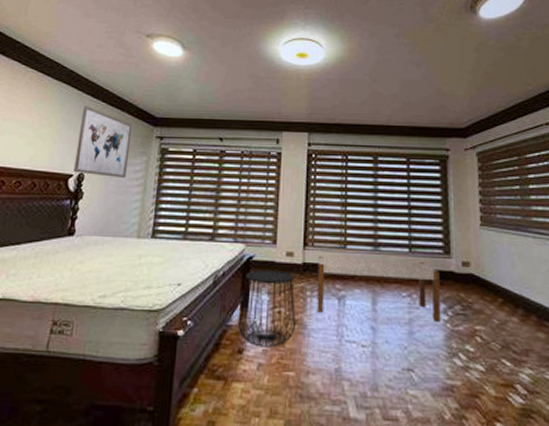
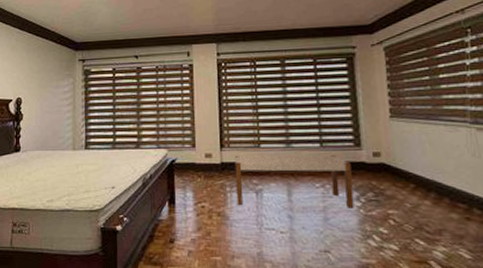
wall art: present [73,105,133,179] -> none [12,37,58,100]
side table: present [239,270,296,348] -> none [168,171,219,237]

